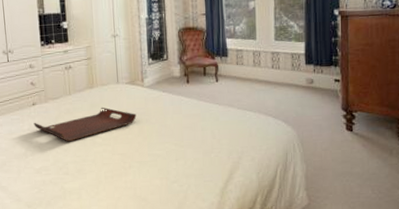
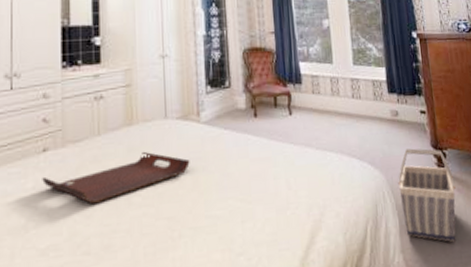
basket: none [307,110,362,186] -> present [397,148,457,243]

